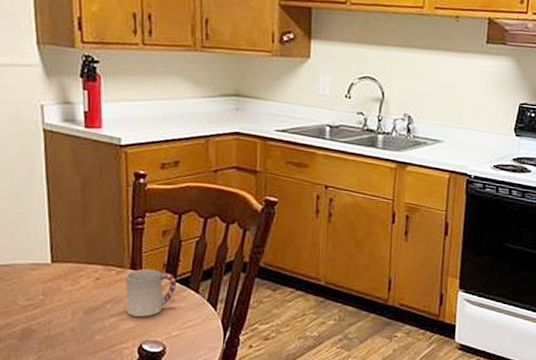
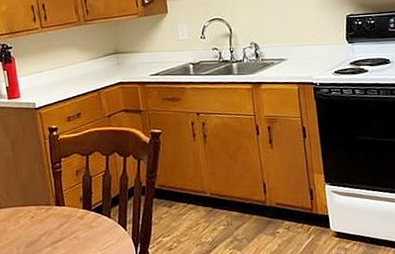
cup: present [125,268,177,317] -> none [52,203,93,244]

